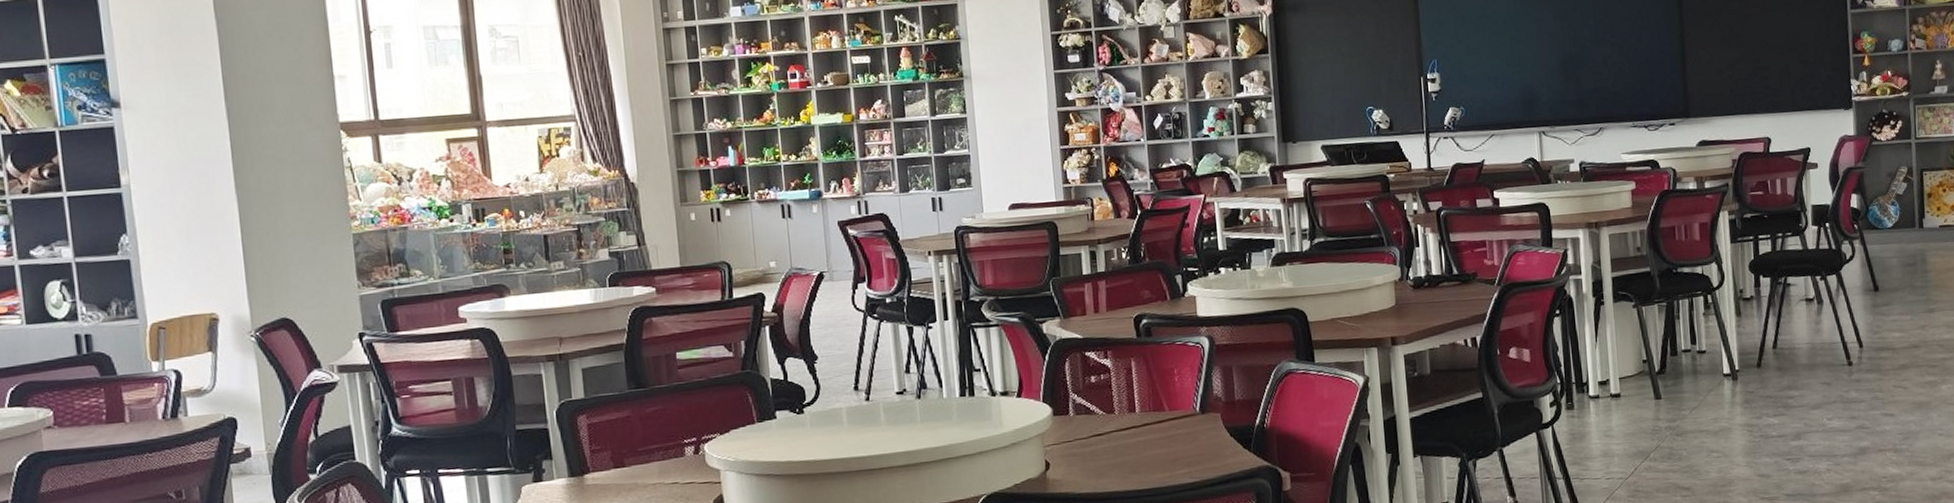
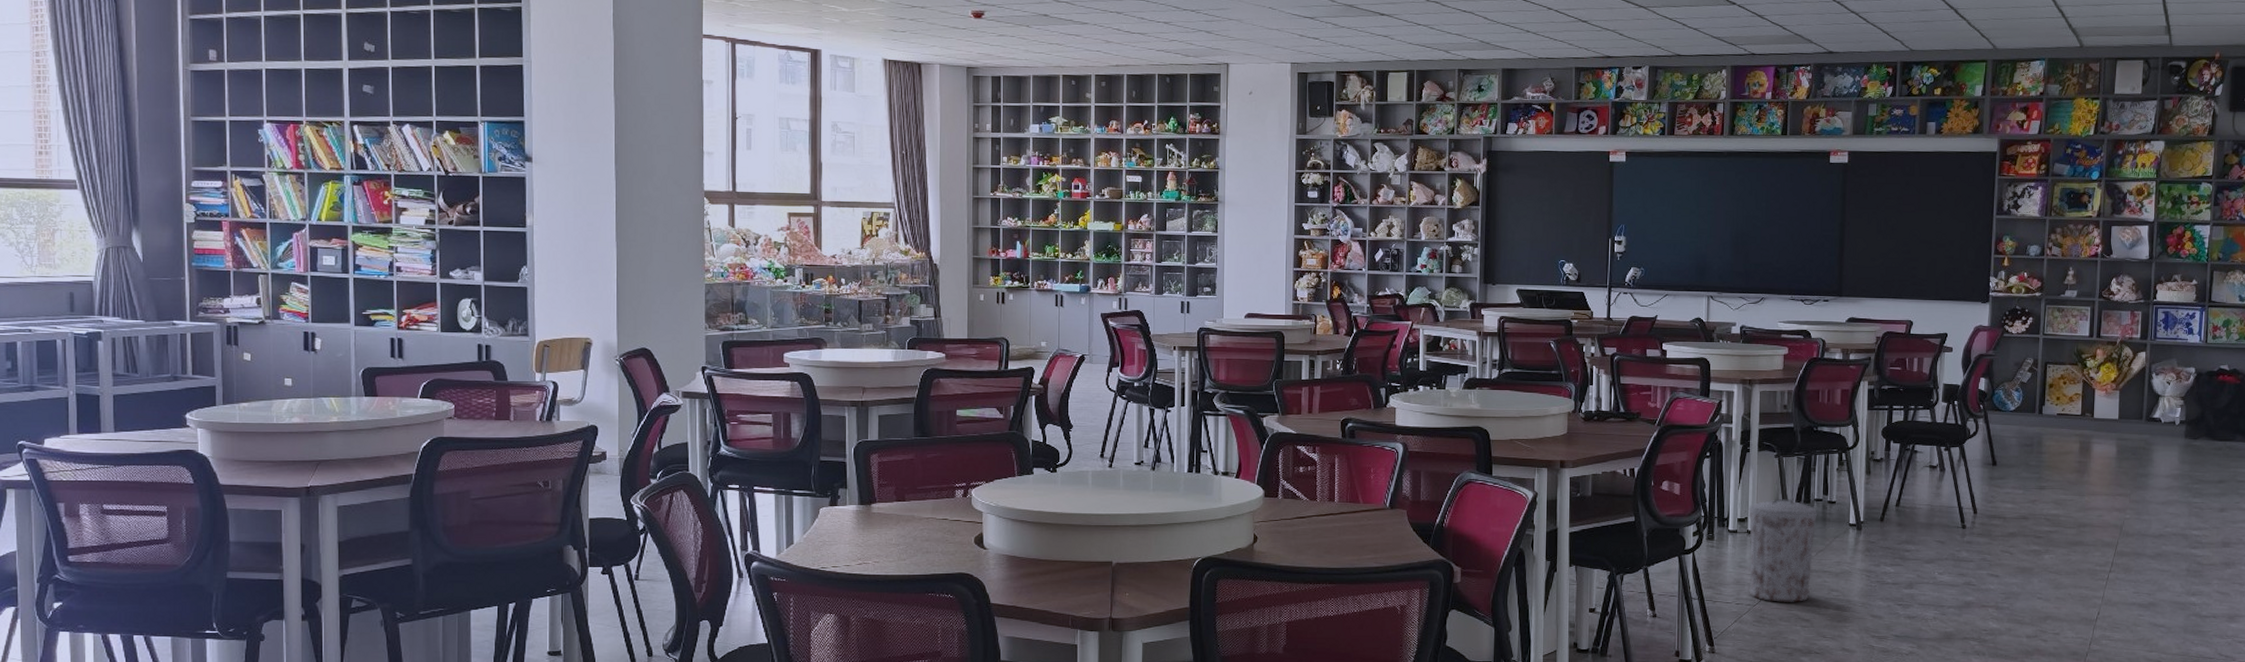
trash can: none [1608,353,1689,473] -> present [1747,499,1817,602]

